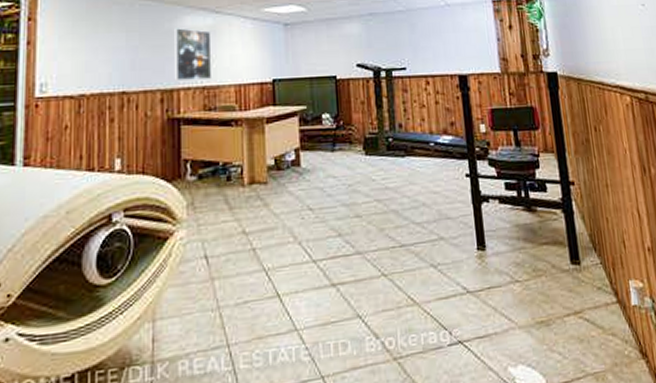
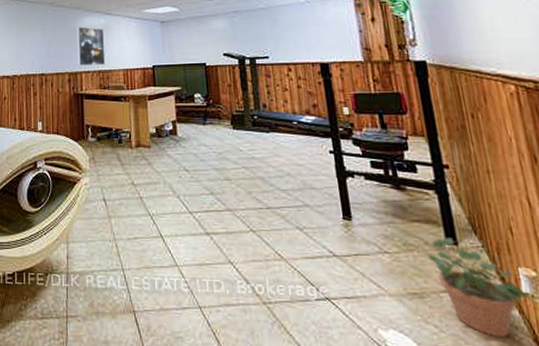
potted plant: none [554,257,639,355] -> present [428,237,532,337]

